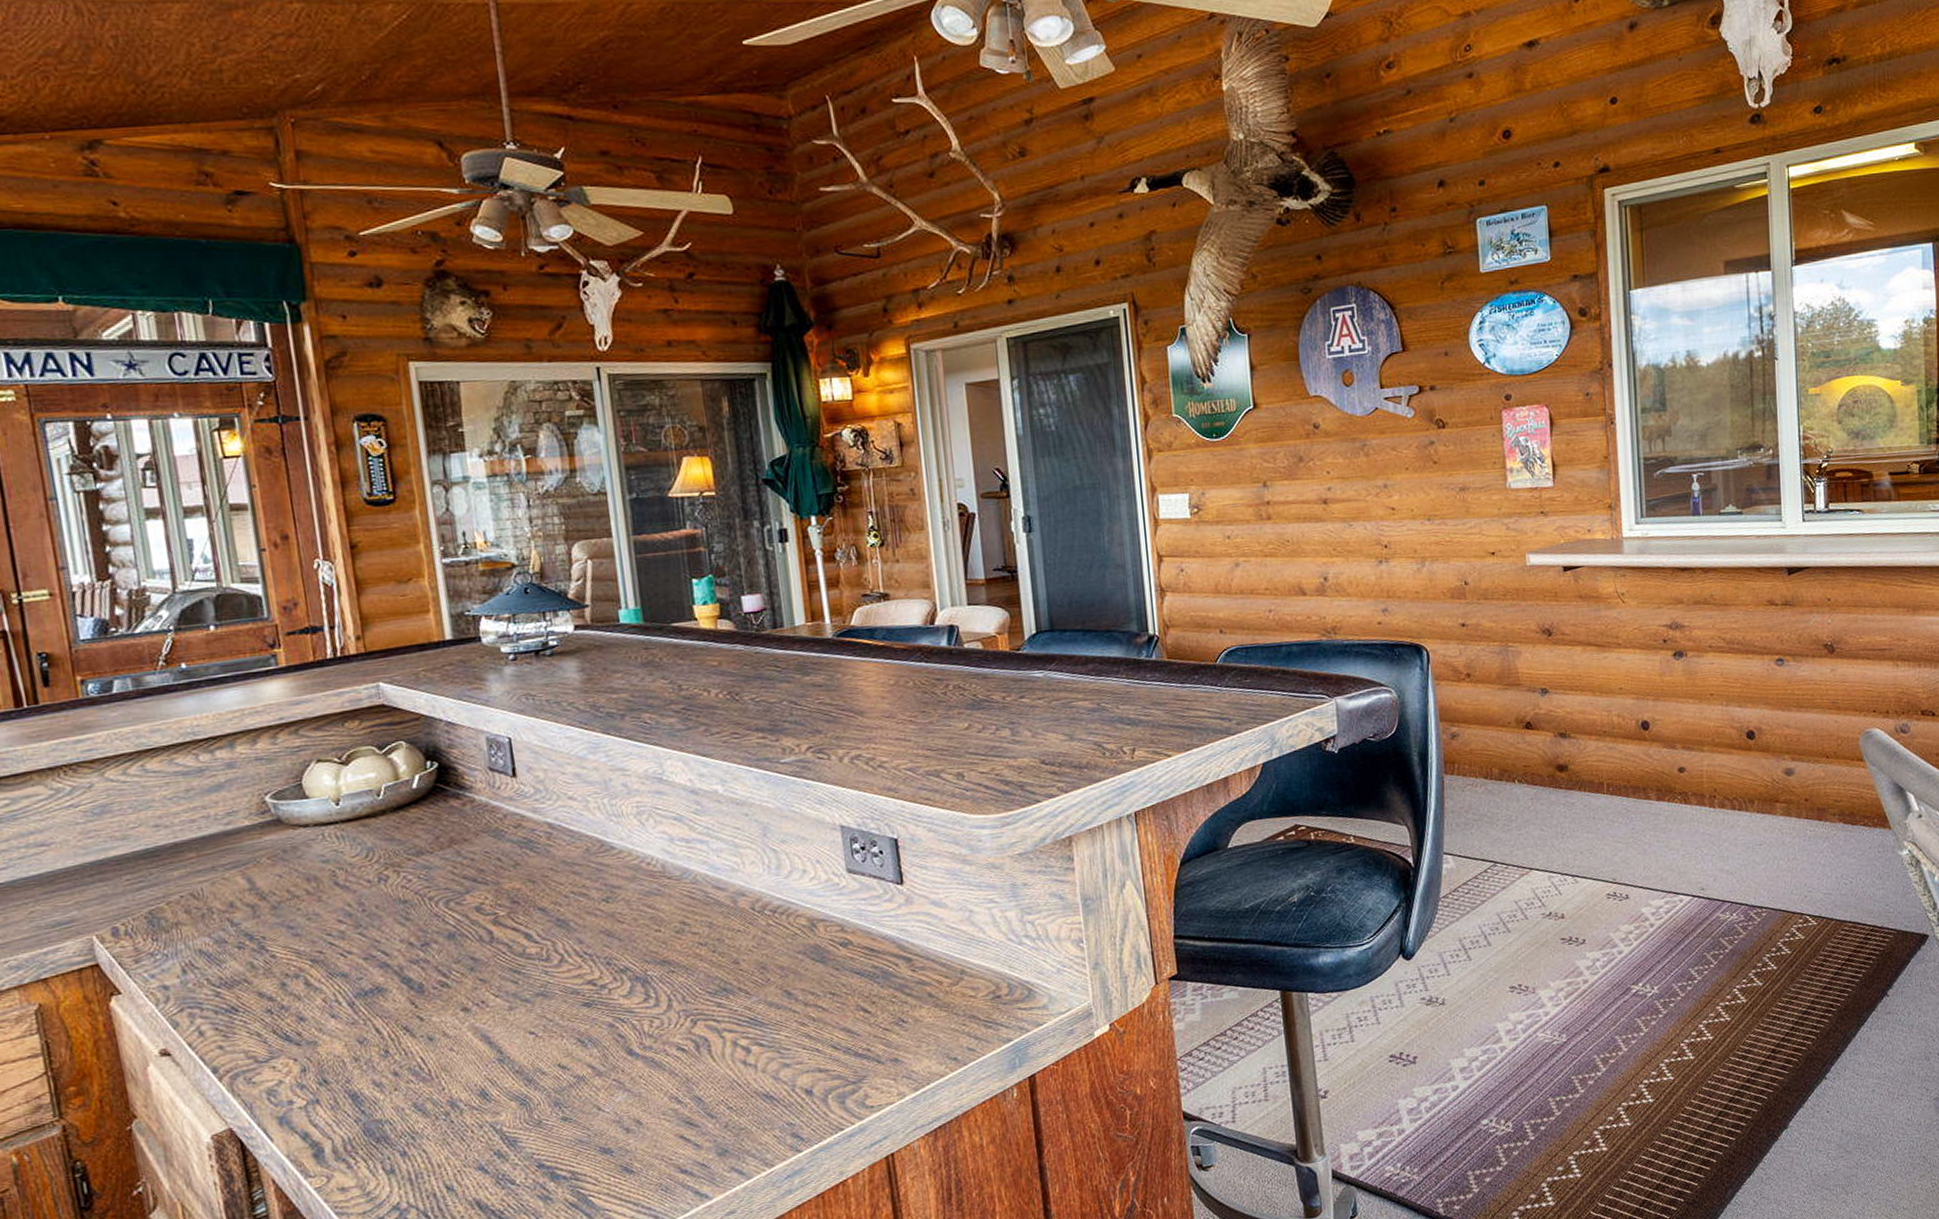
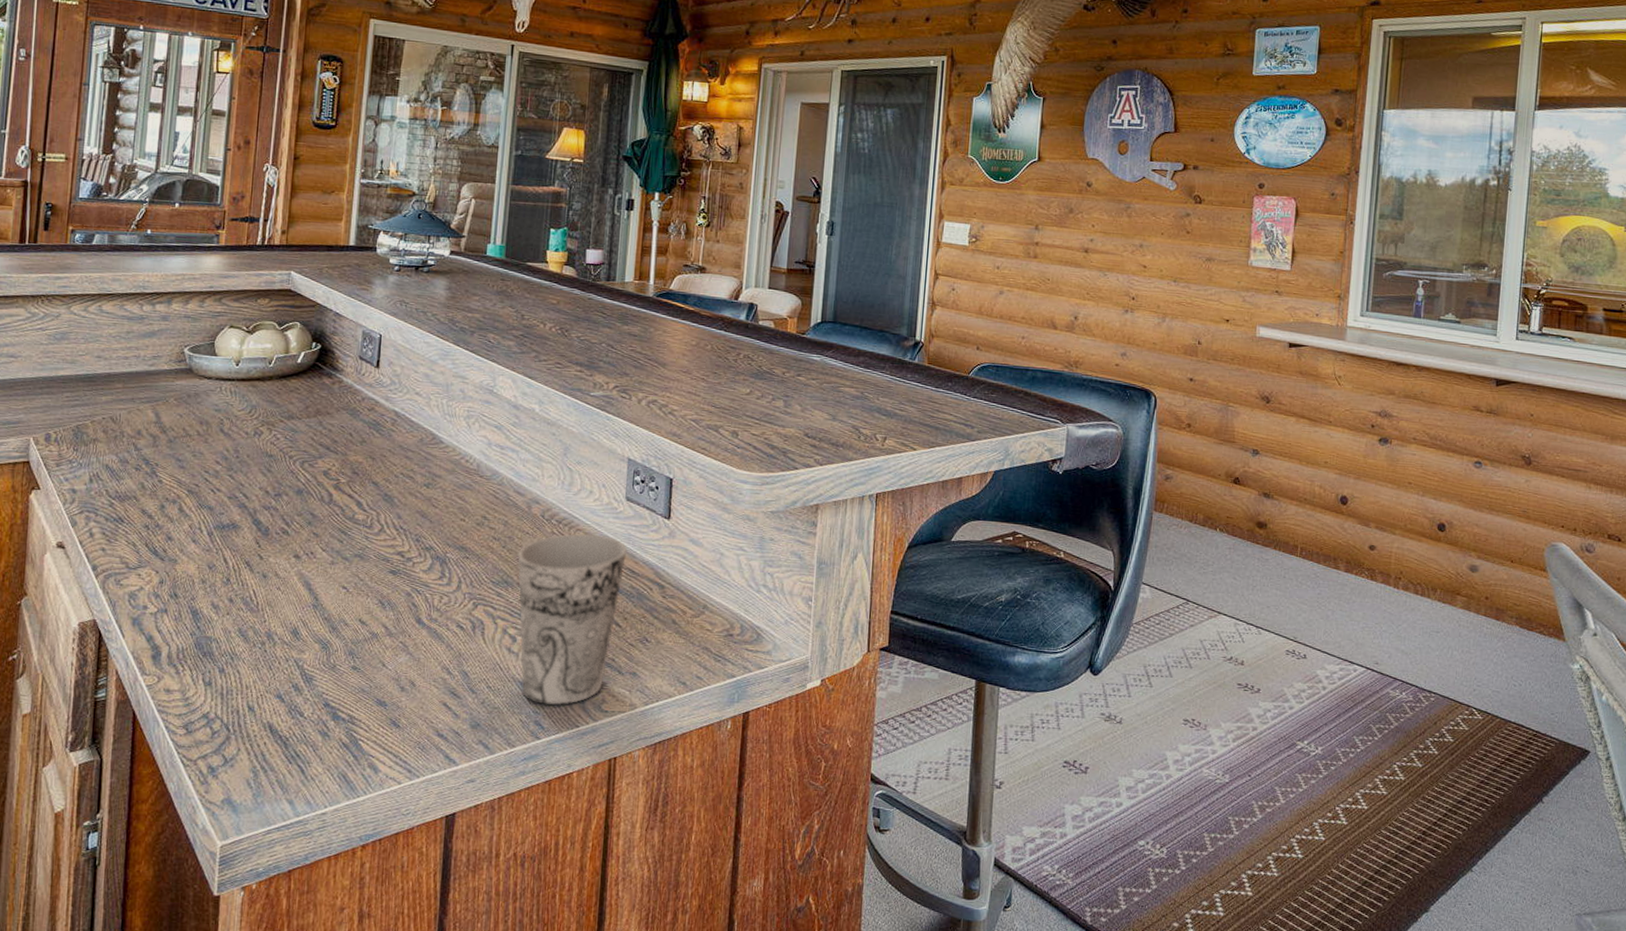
cup: none [732,916,863,1115] -> present [518,533,627,706]

